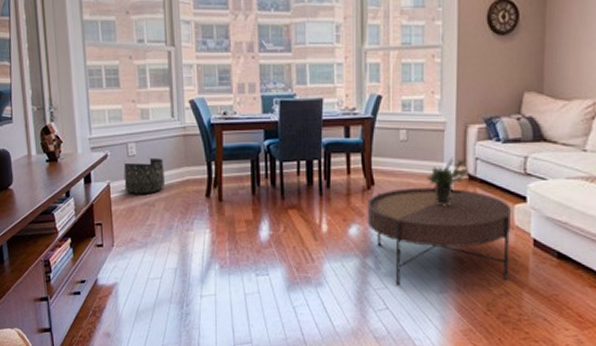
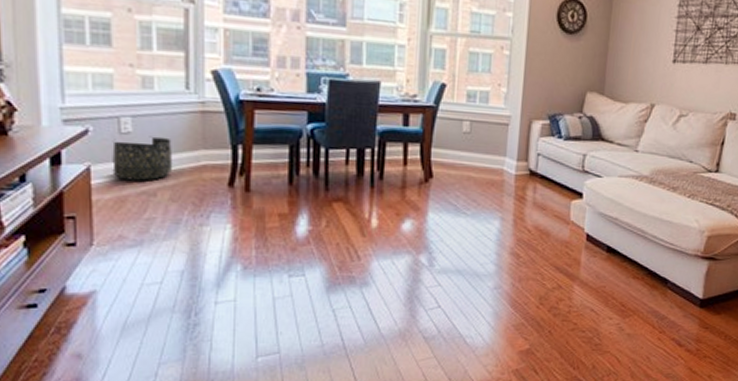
coffee table: present [367,187,511,285] -> none [422,181,568,282]
potted plant: present [426,156,469,206] -> none [488,151,530,201]

